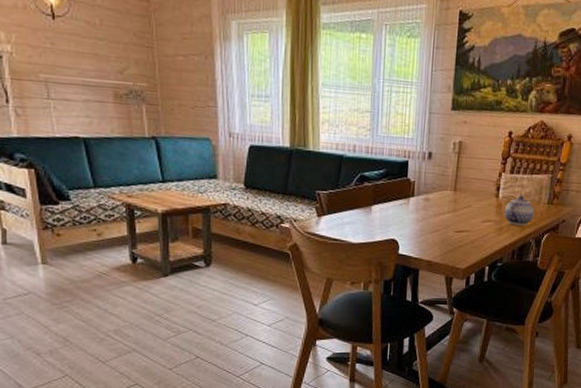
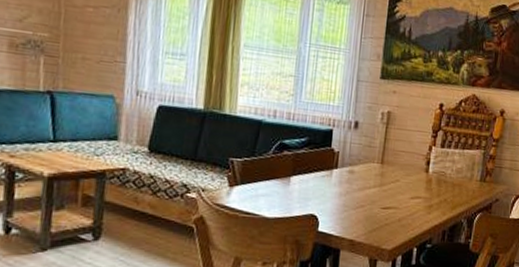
teapot: present [504,195,534,226] -> none [434,171,466,204]

